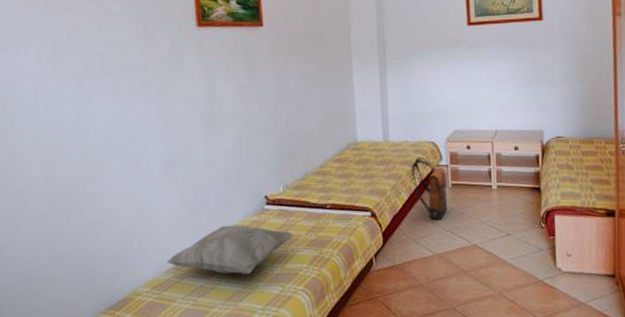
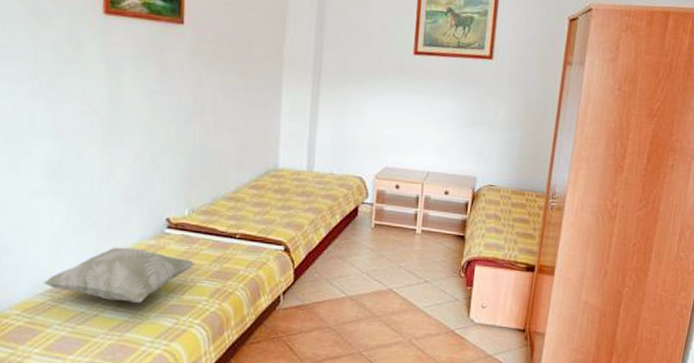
backpack: present [411,157,448,220] -> none [332,192,371,260]

